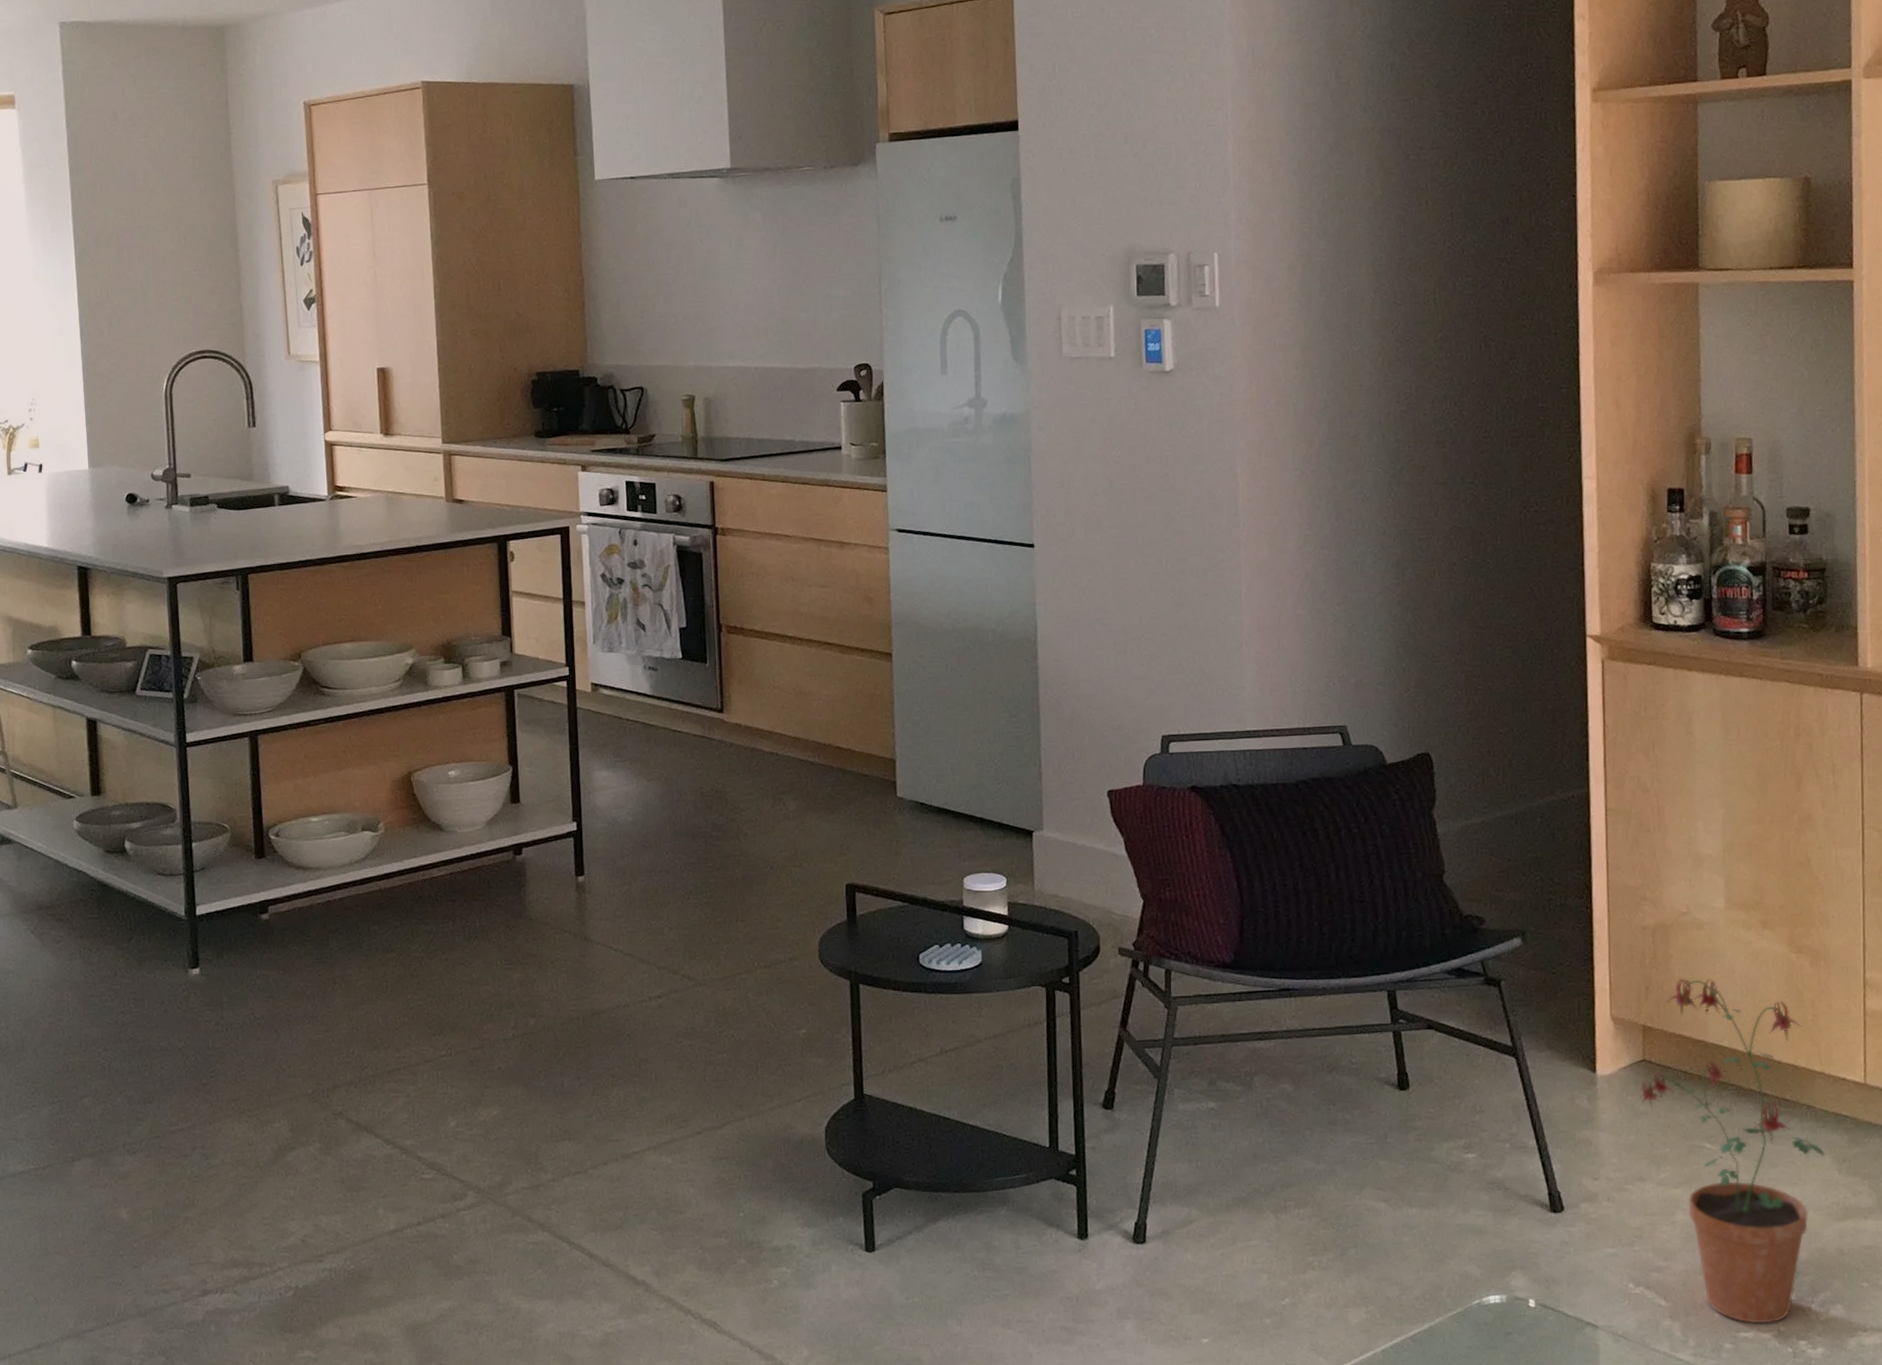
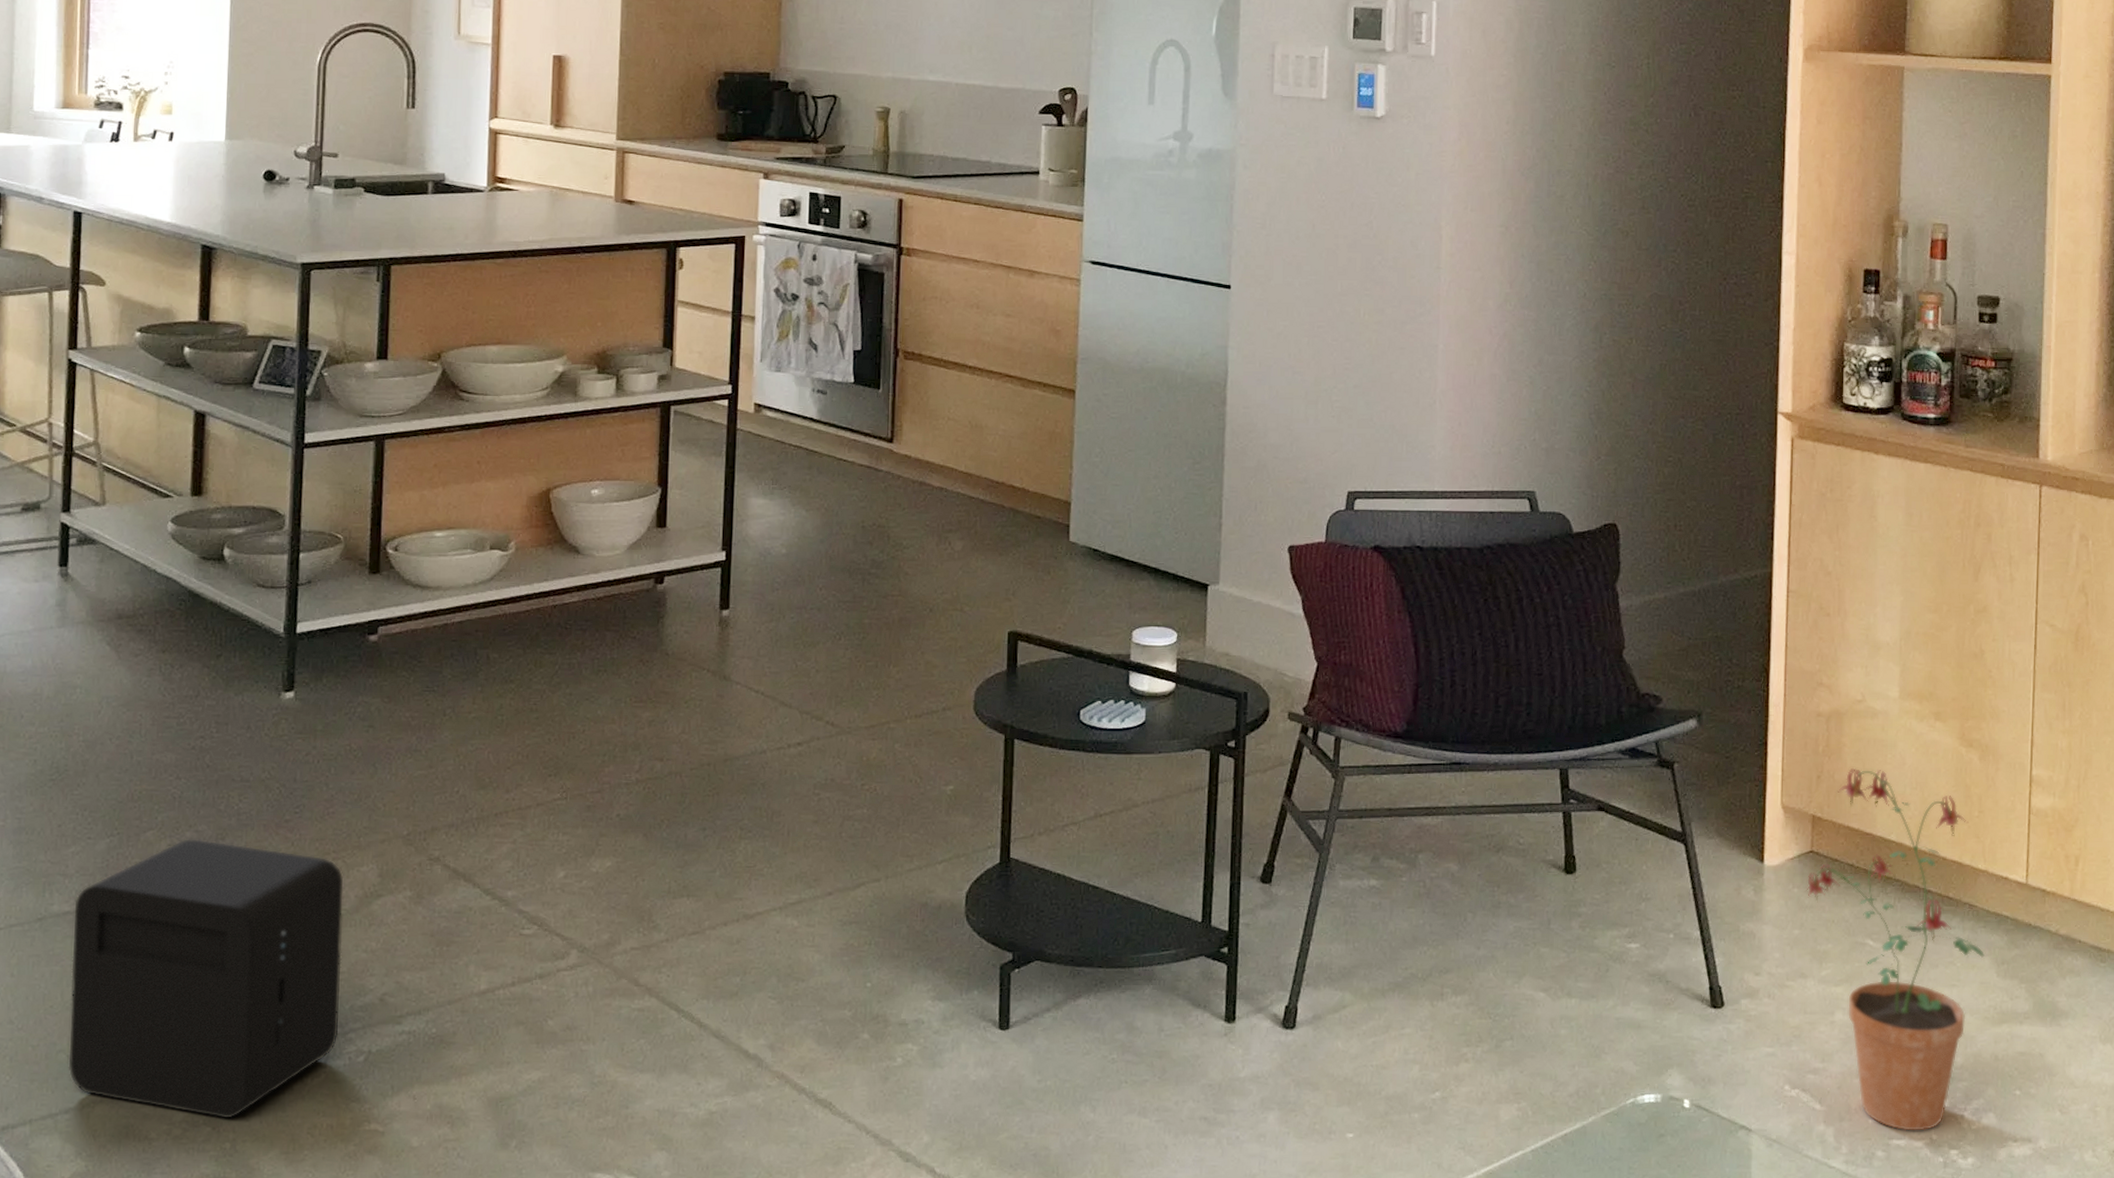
air purifier: none [27,1103,268,1350] -> present [68,839,344,1119]

